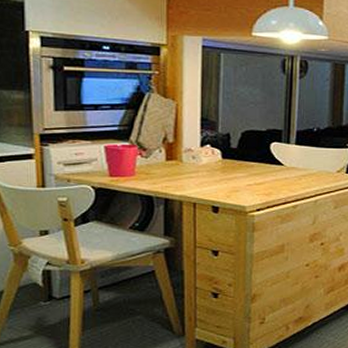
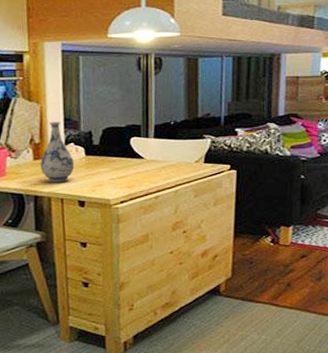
vase: none [173,120,210,186] -> present [40,121,75,183]

